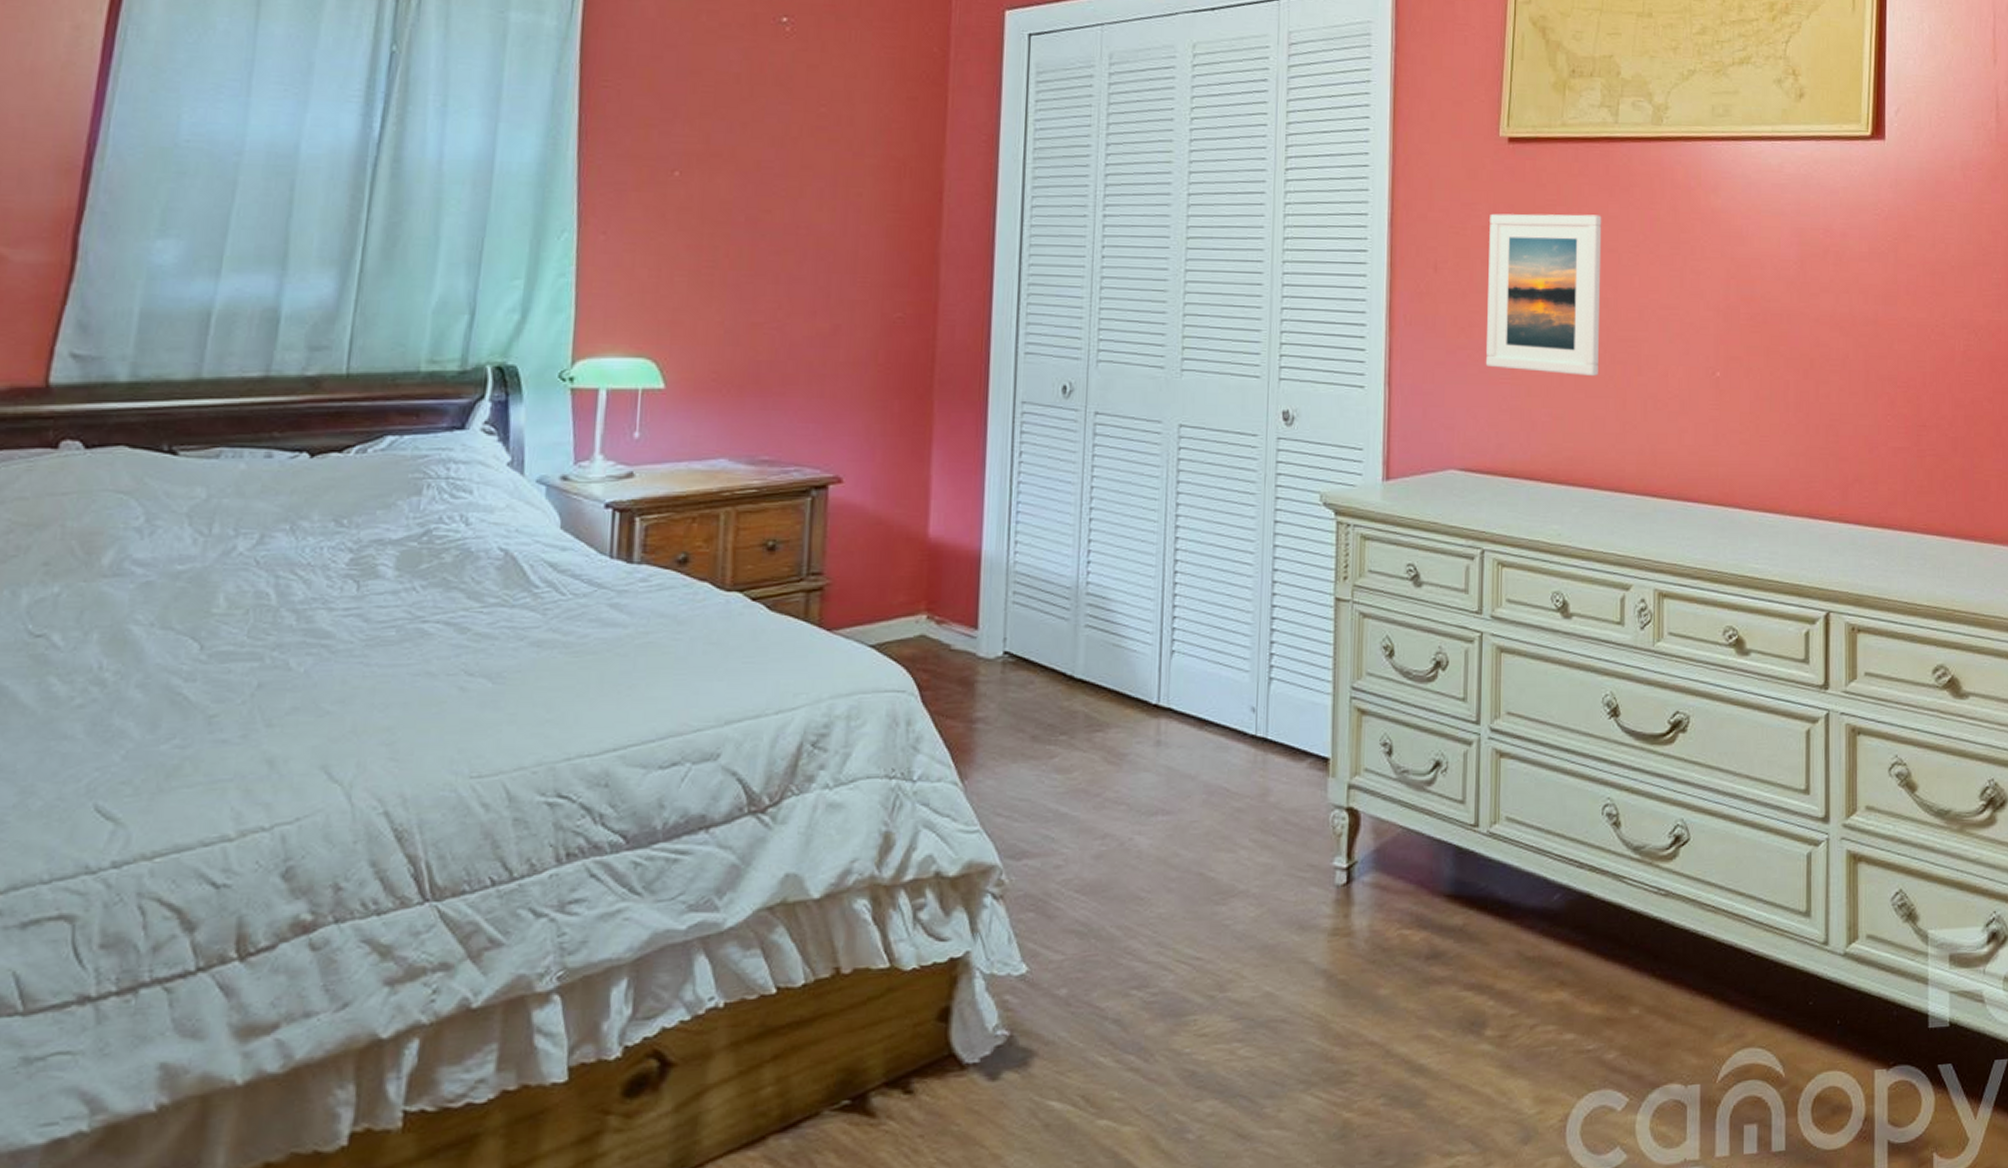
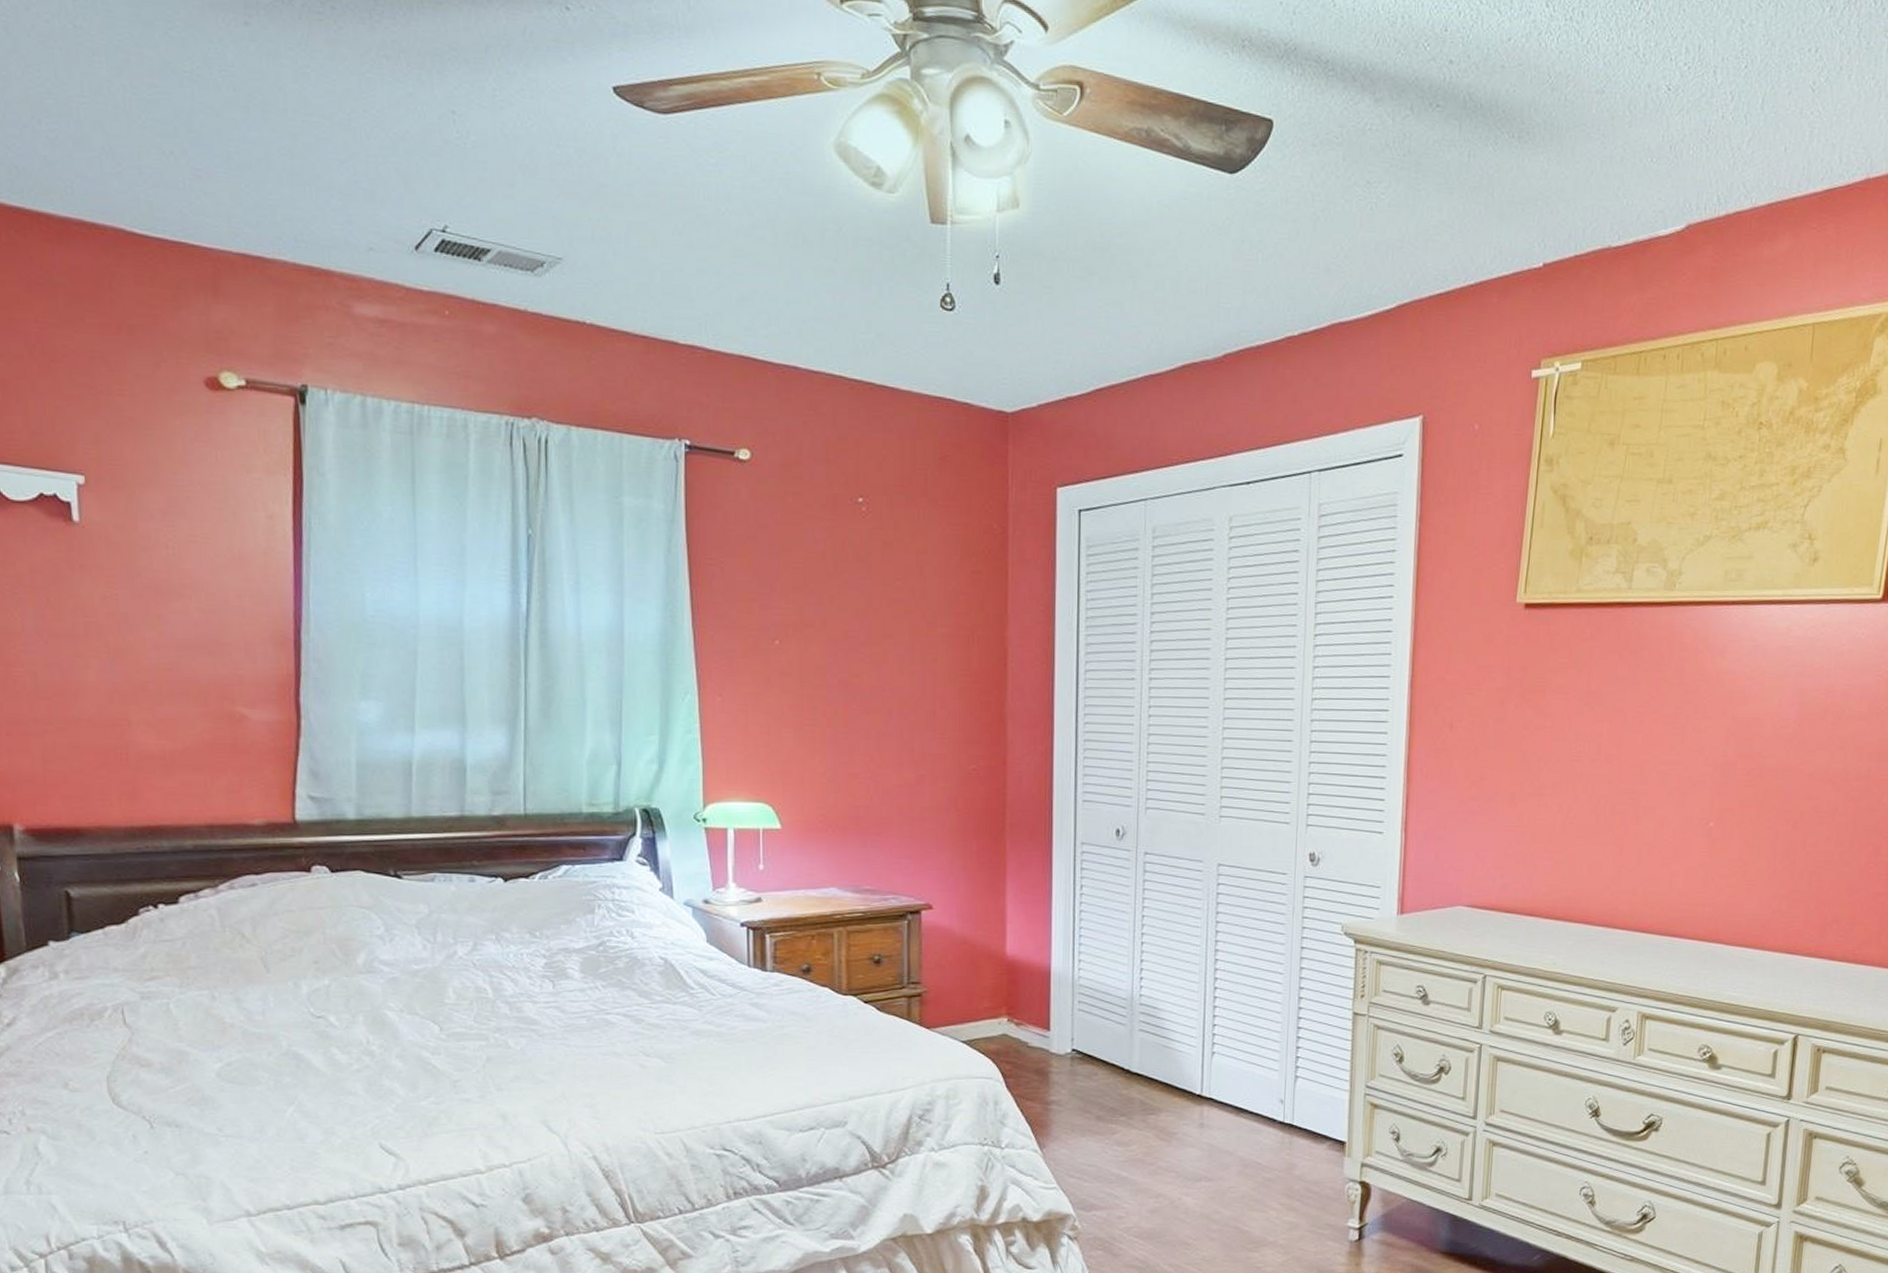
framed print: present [1486,213,1602,376] -> none [1495,675,1611,825]

